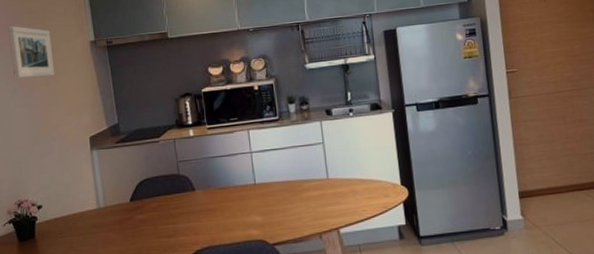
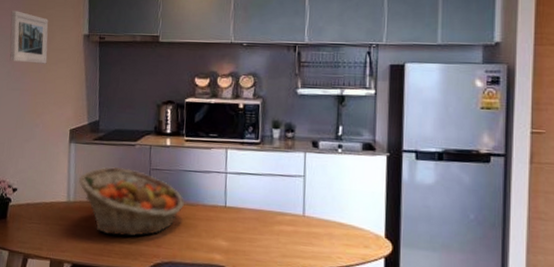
fruit basket: none [107,164,216,233] -> present [79,167,185,236]

